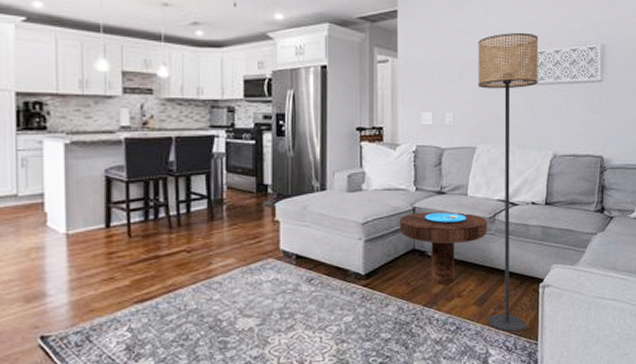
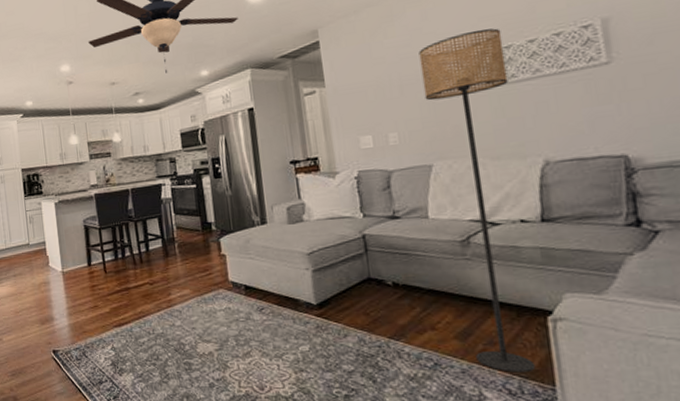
side table: present [399,211,488,285] -> none [348,236,462,316]

